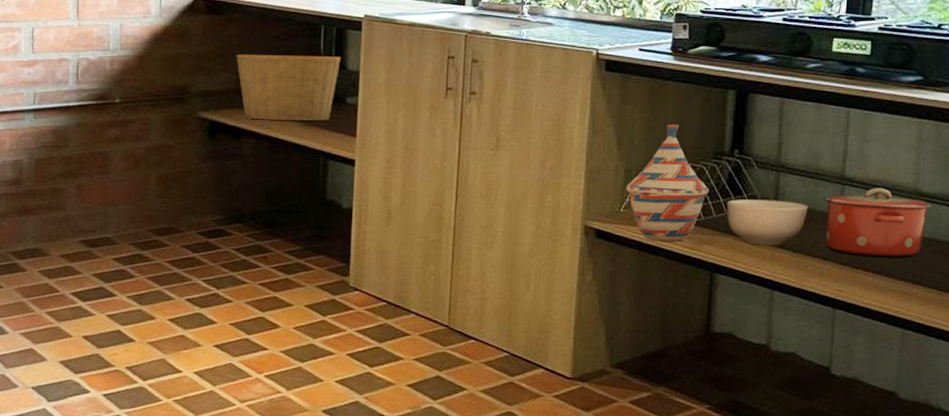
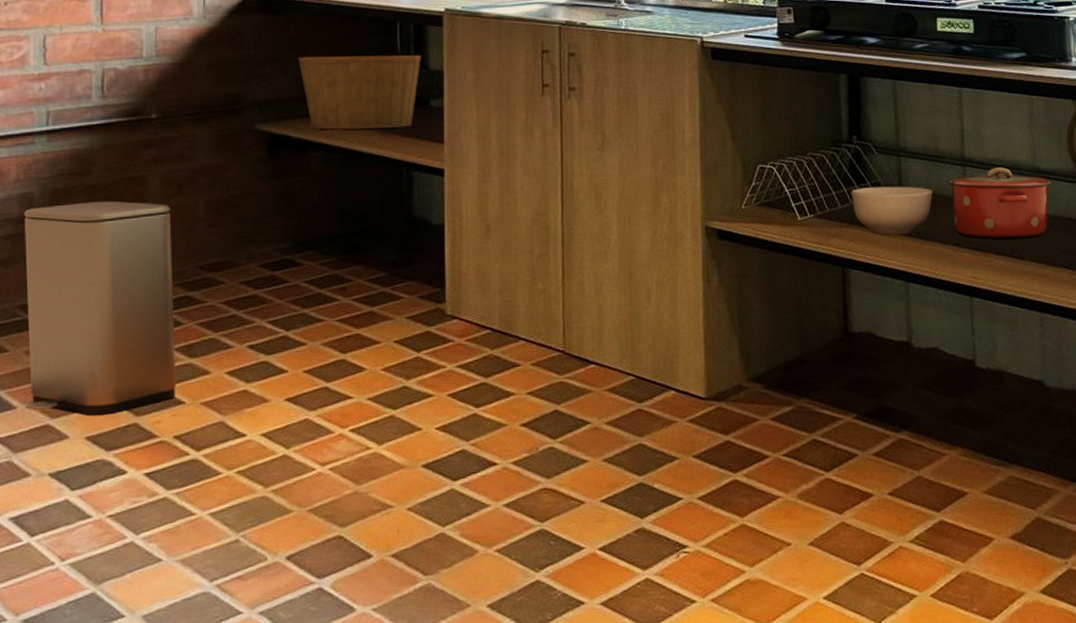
pedal bin: none [15,170,130,346] -> present [24,200,177,416]
woven basket: present [625,125,709,242] -> none [745,113,832,239]

